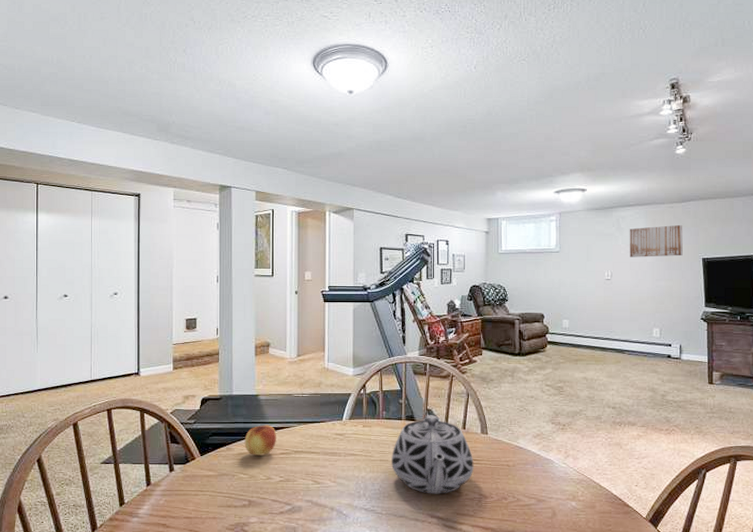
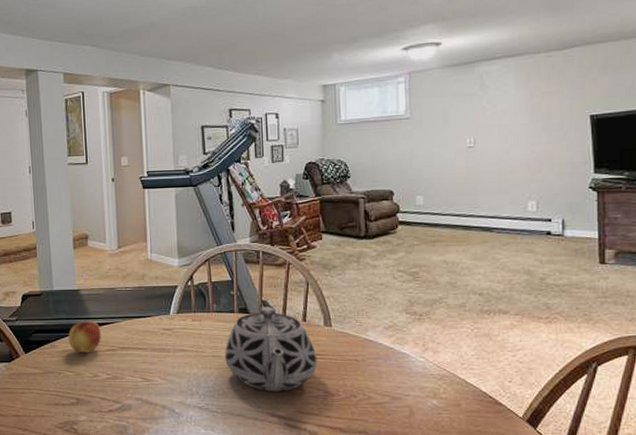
wall art: present [629,224,683,257] -> none [495,76,565,120]

